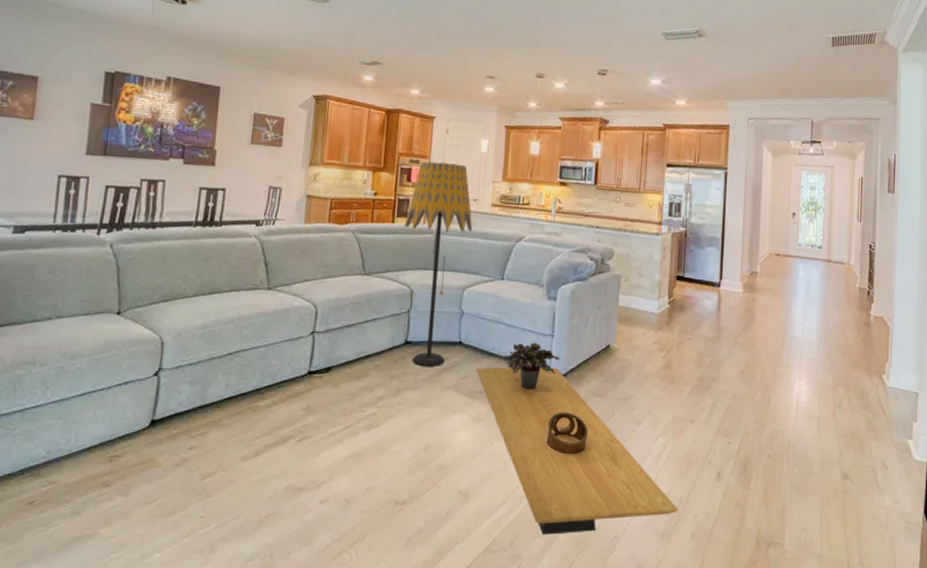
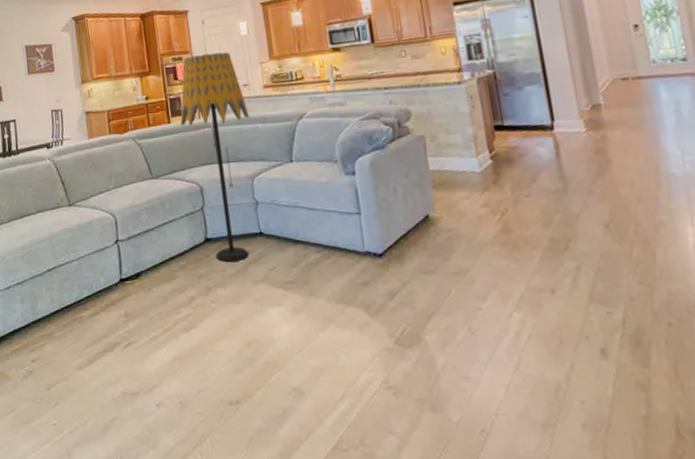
coffee table: present [475,367,678,535] -> none [282,248,558,431]
potted plant: present [502,342,561,390] -> none [309,222,374,275]
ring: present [546,412,589,455] -> none [374,294,426,342]

